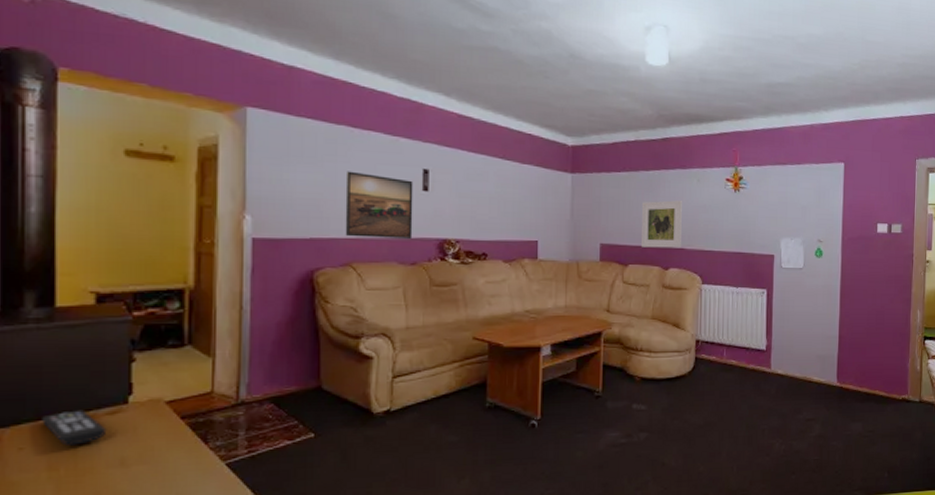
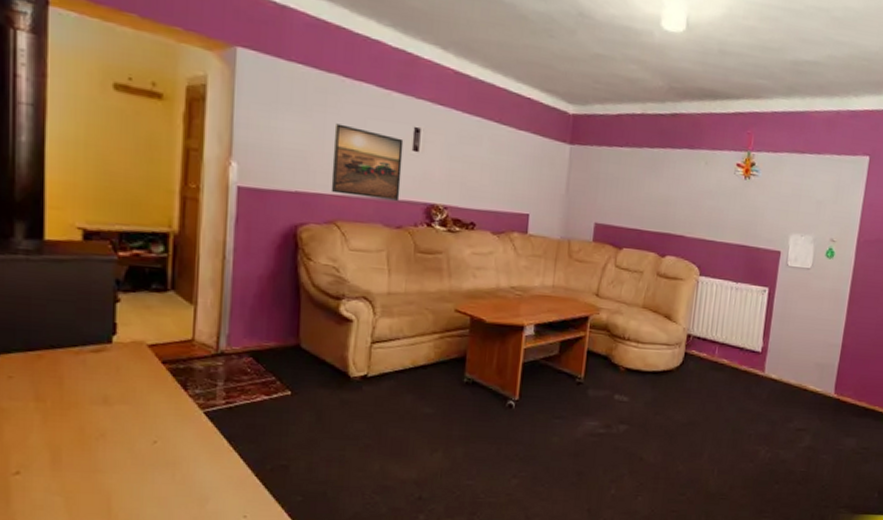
remote control: present [40,410,107,446] -> none [29,344,92,379]
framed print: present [640,200,682,248] -> none [637,181,686,235]

